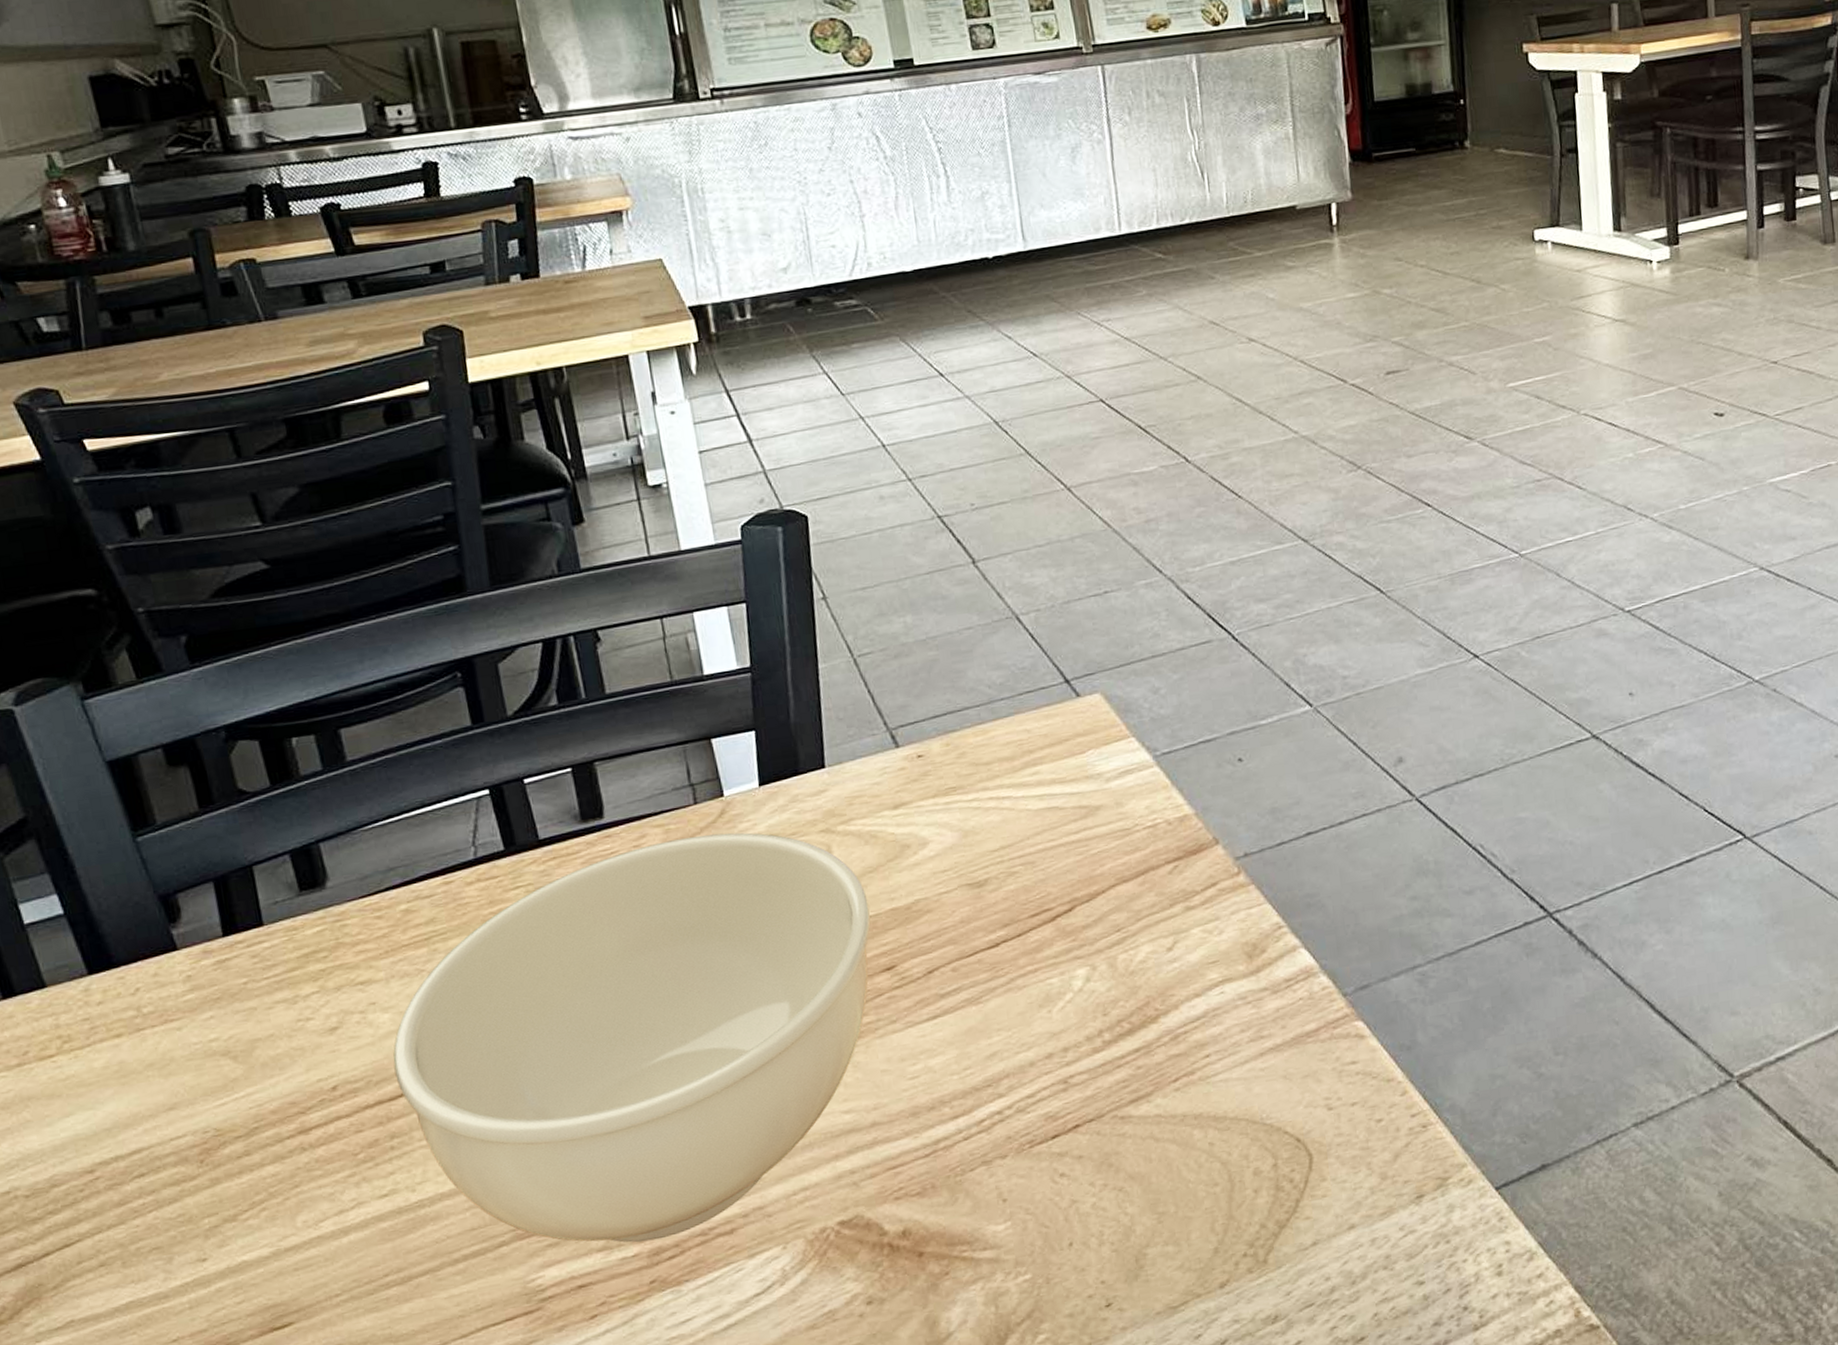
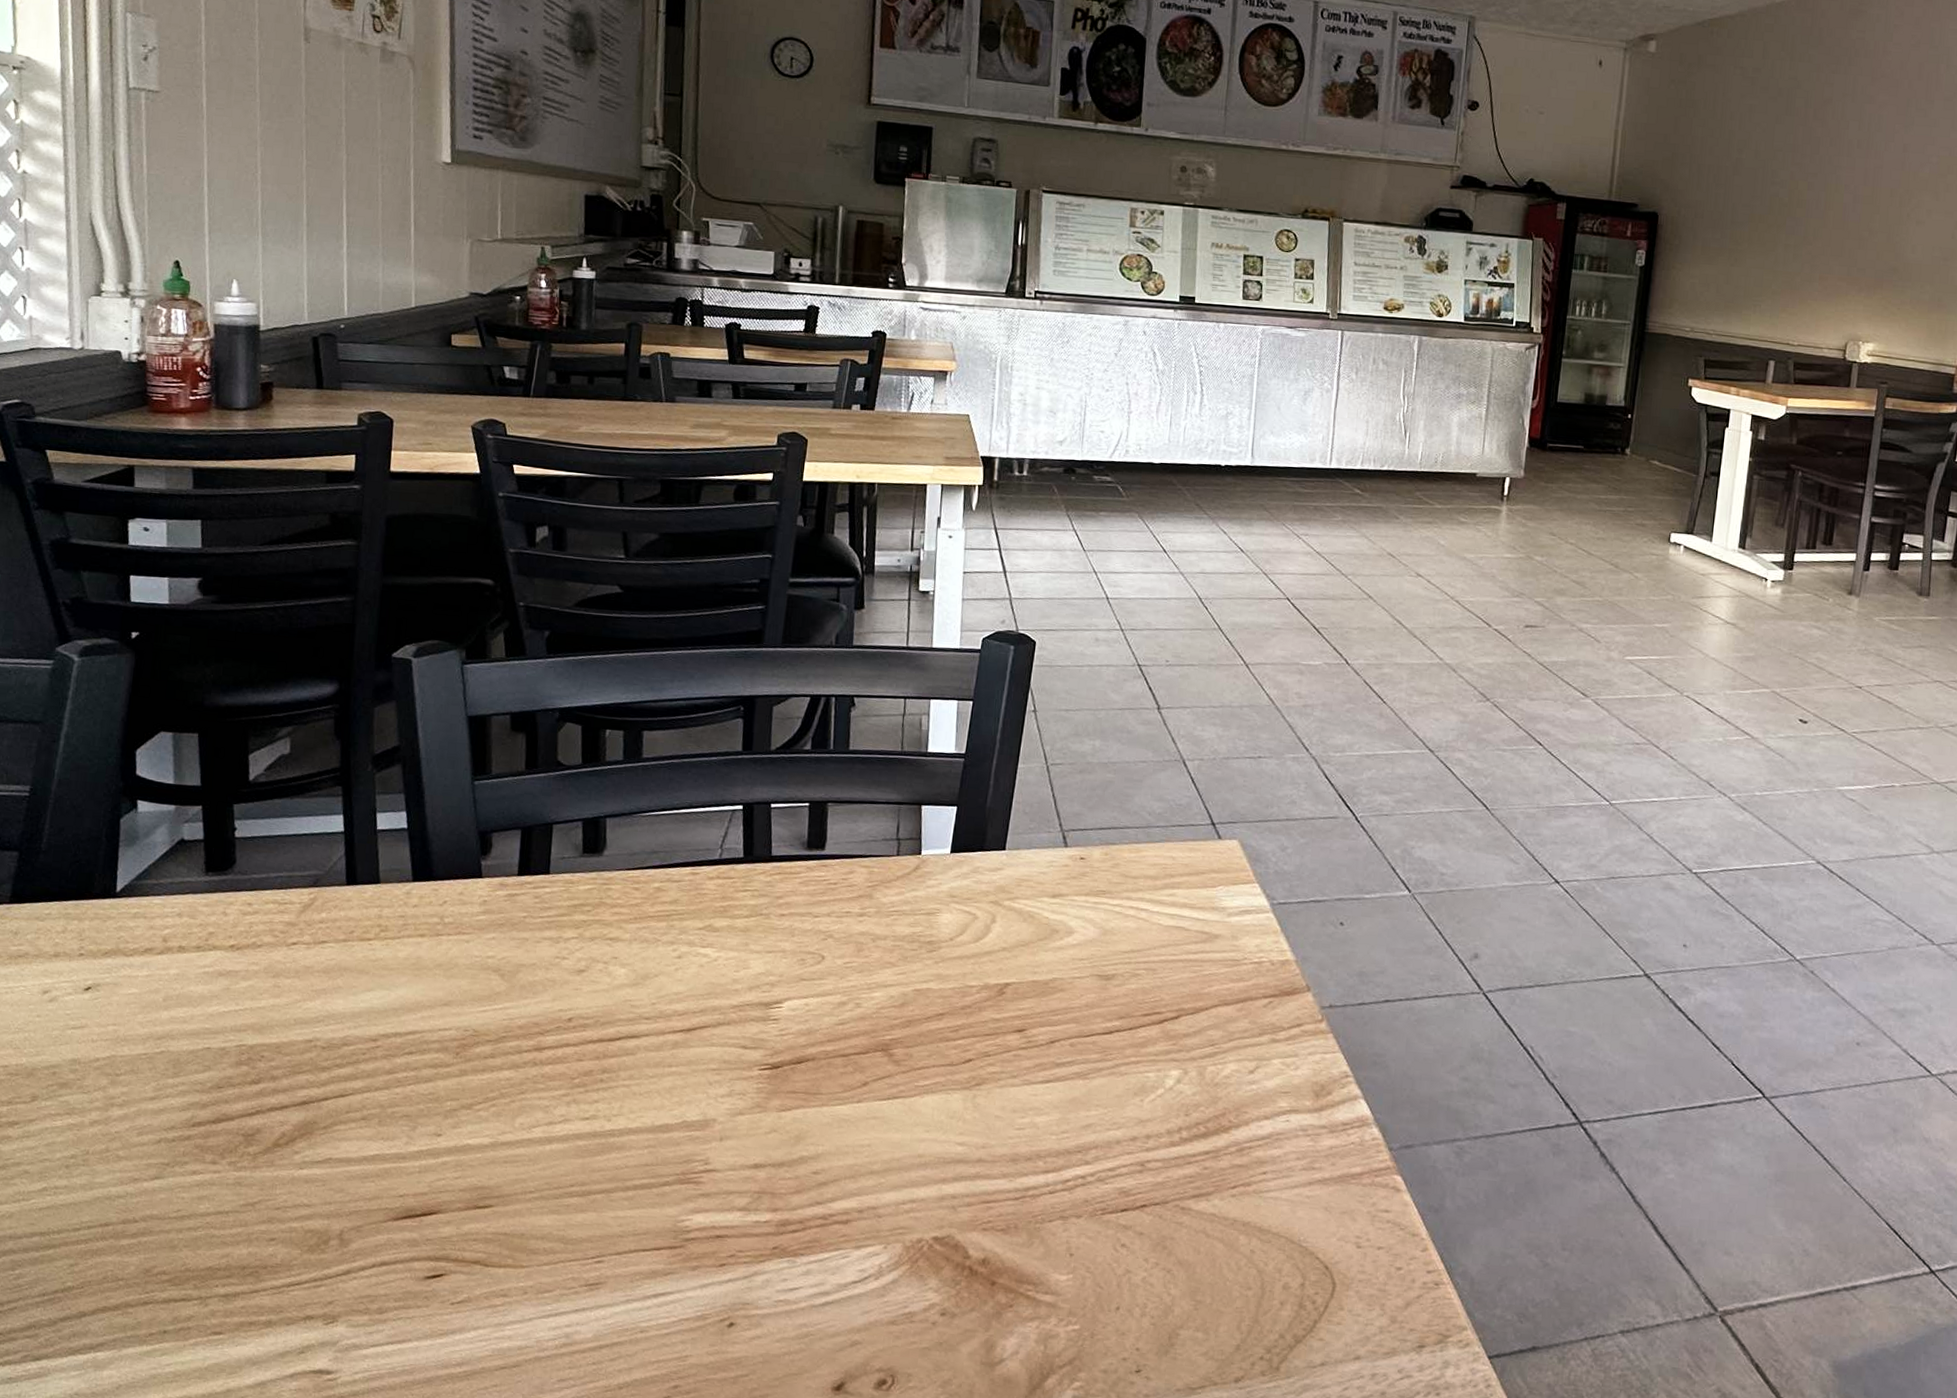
soup bowl: present [393,832,871,1243] -> none [618,880,1016,1213]

